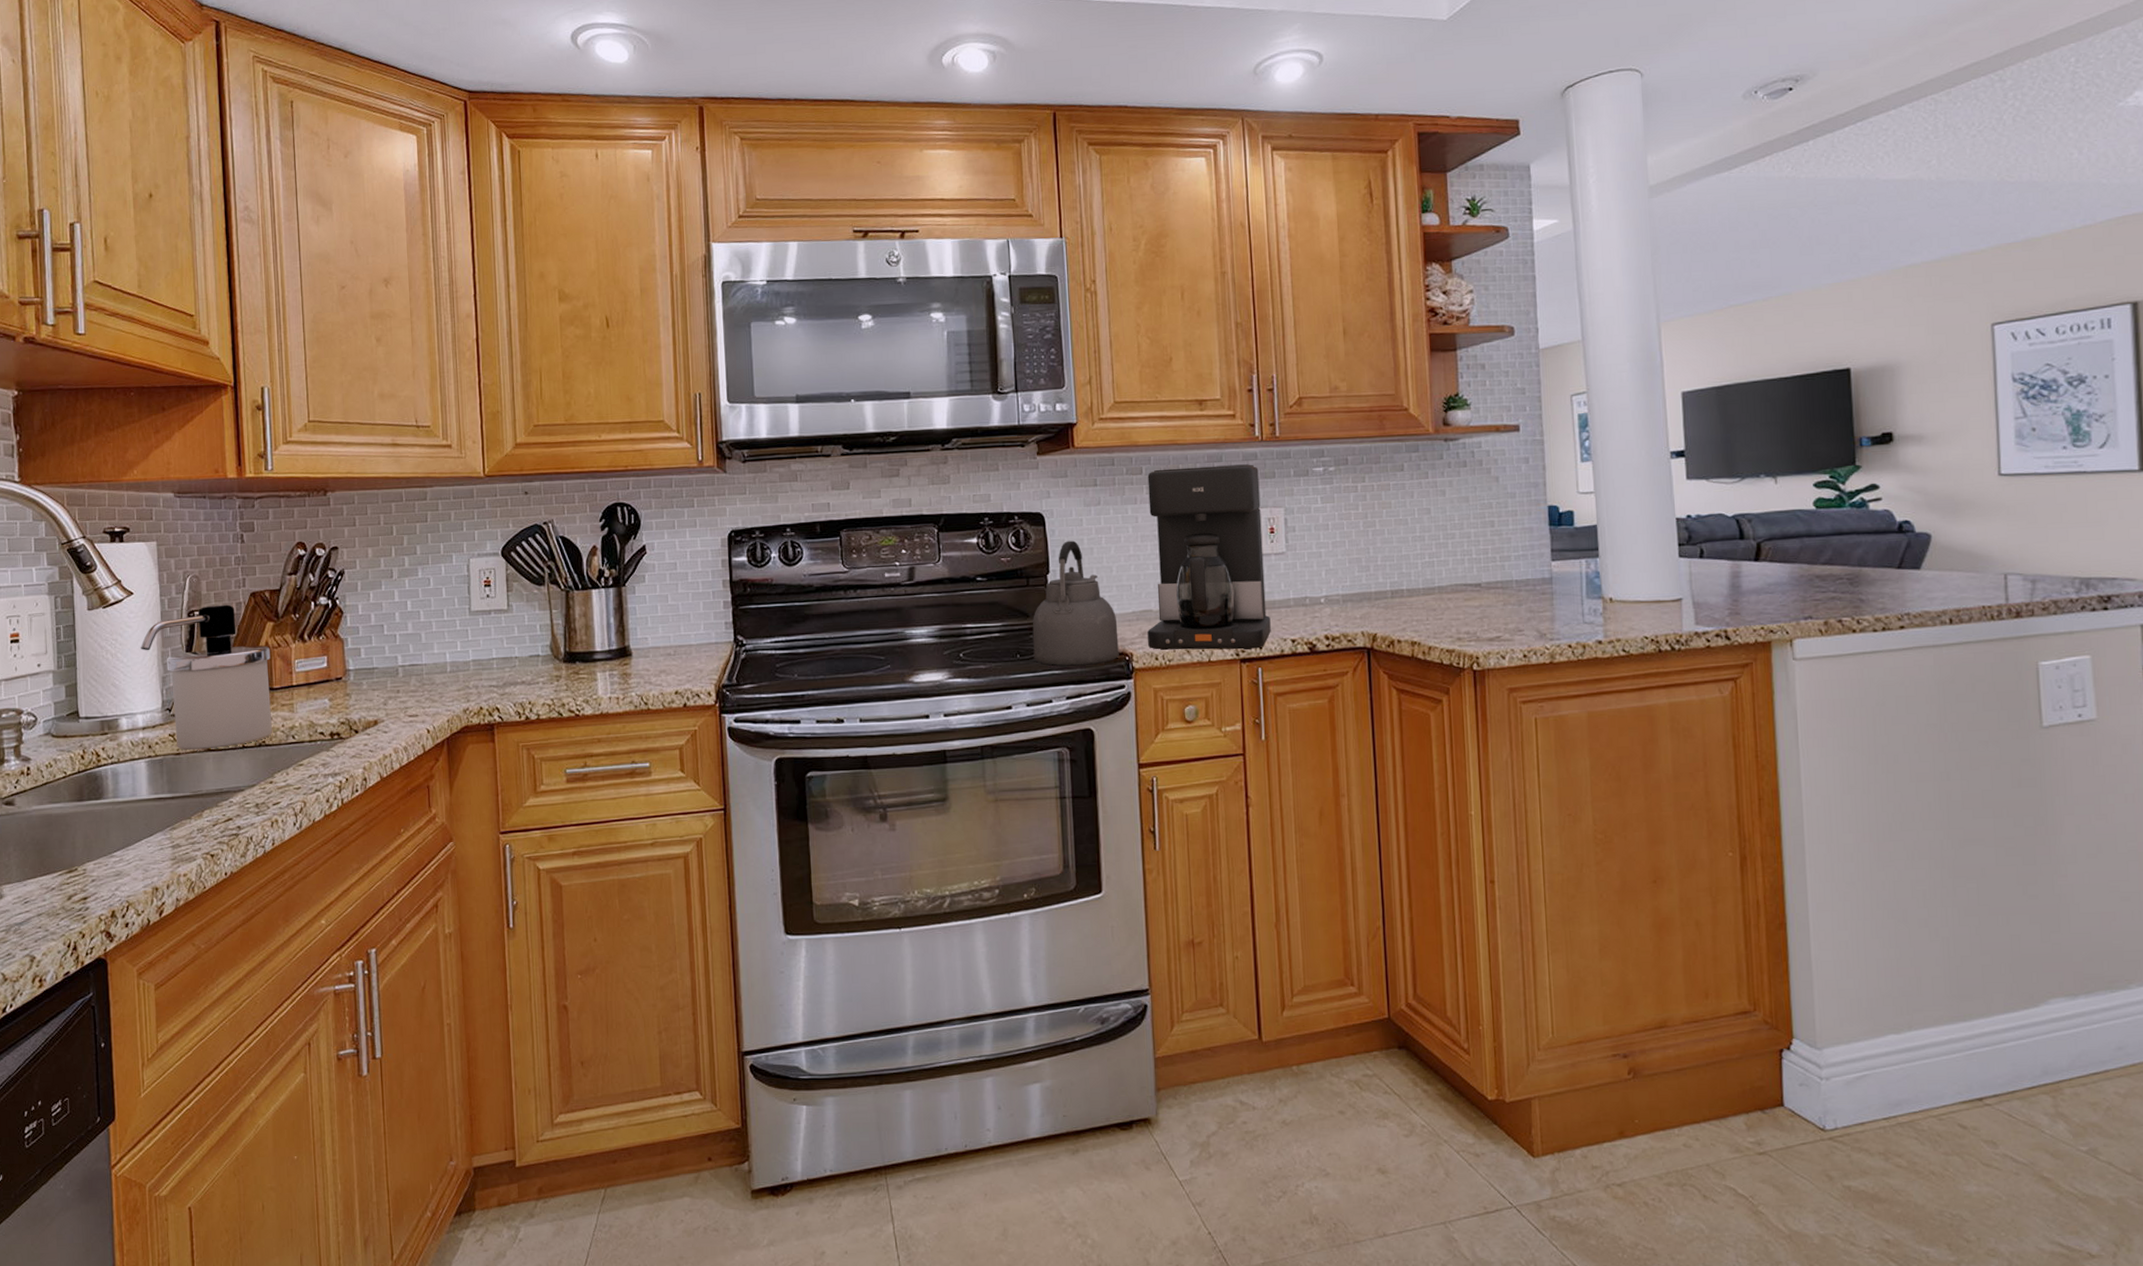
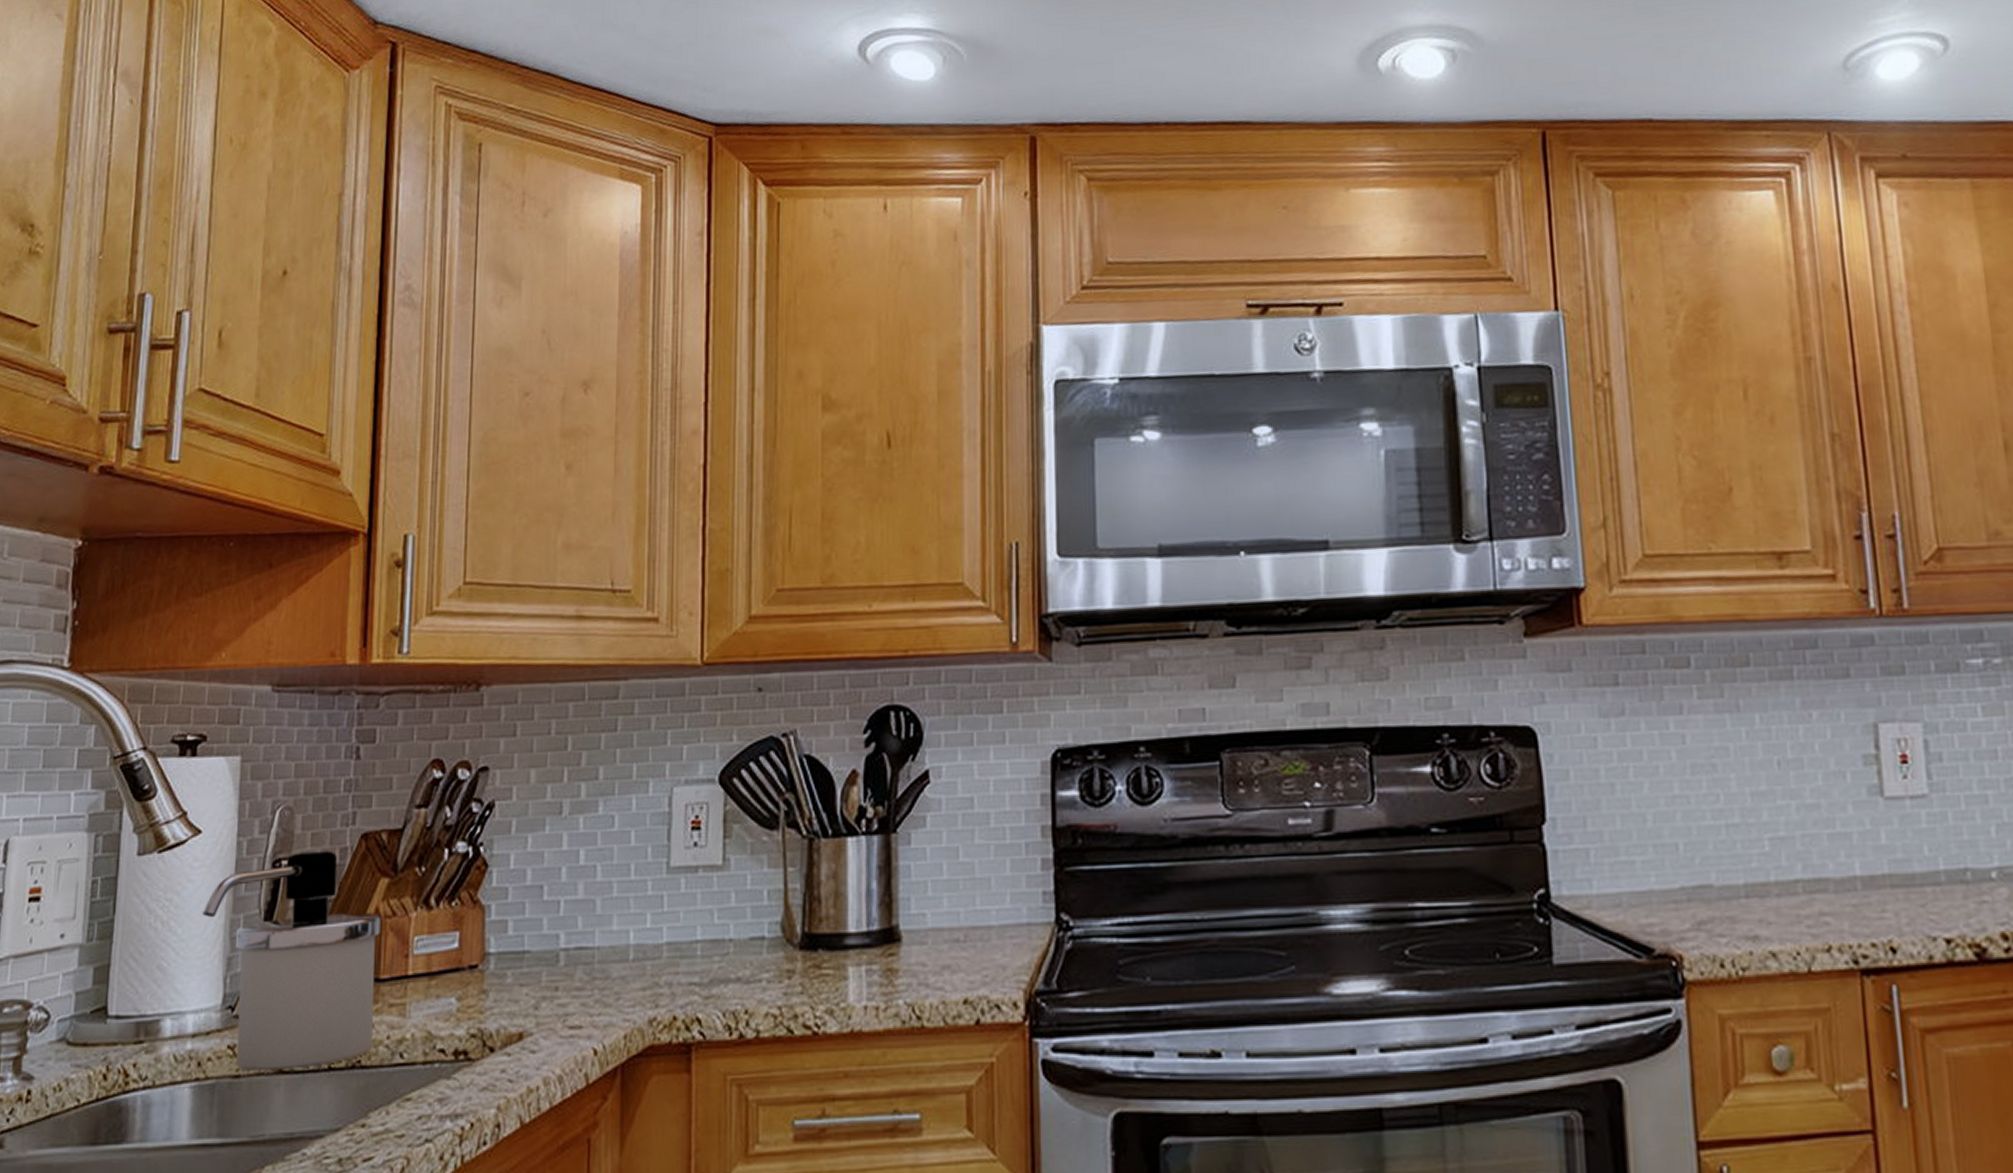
kettle: present [1032,540,1119,667] -> none [1519,771,1661,975]
coffee maker: present [1147,464,1271,650] -> none [1699,652,1910,954]

